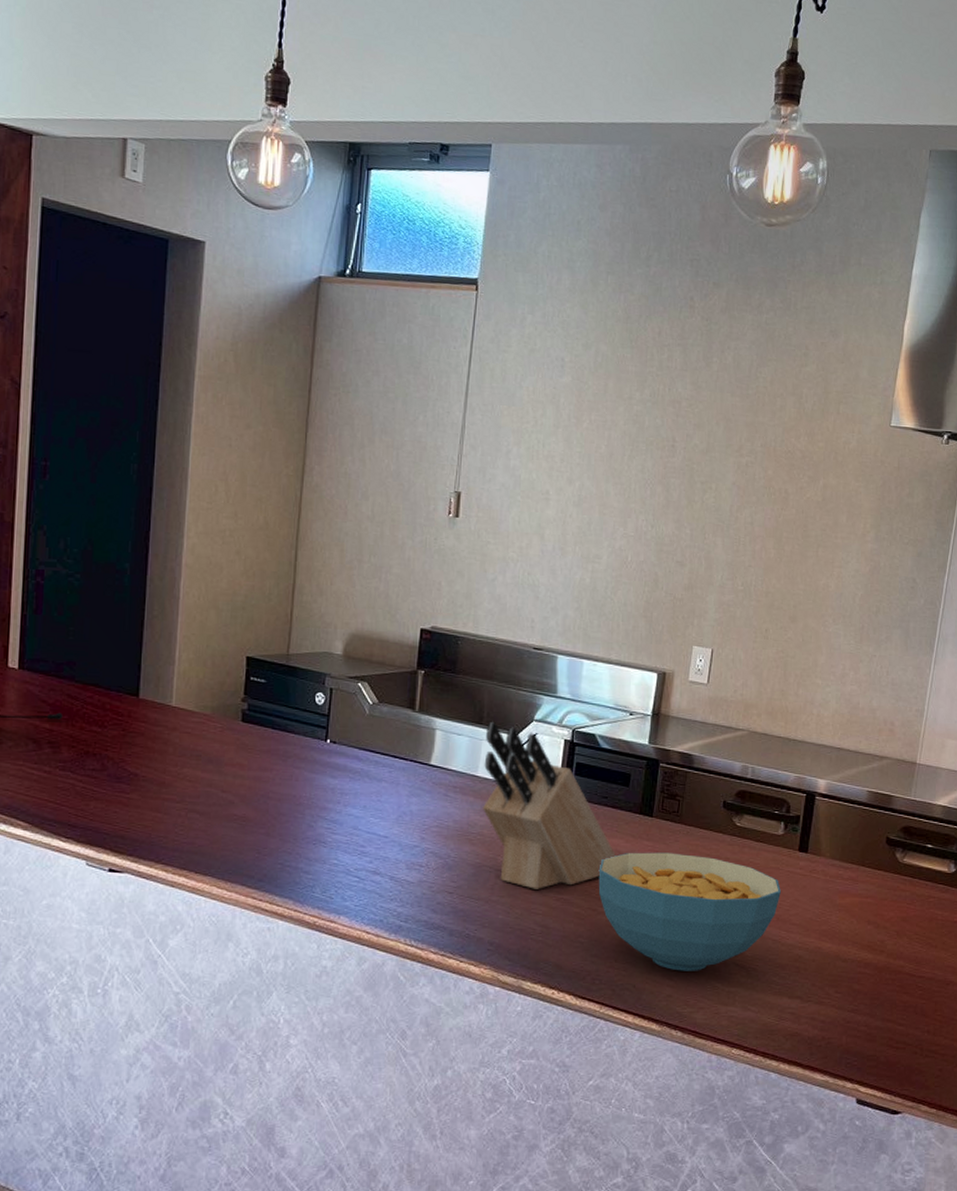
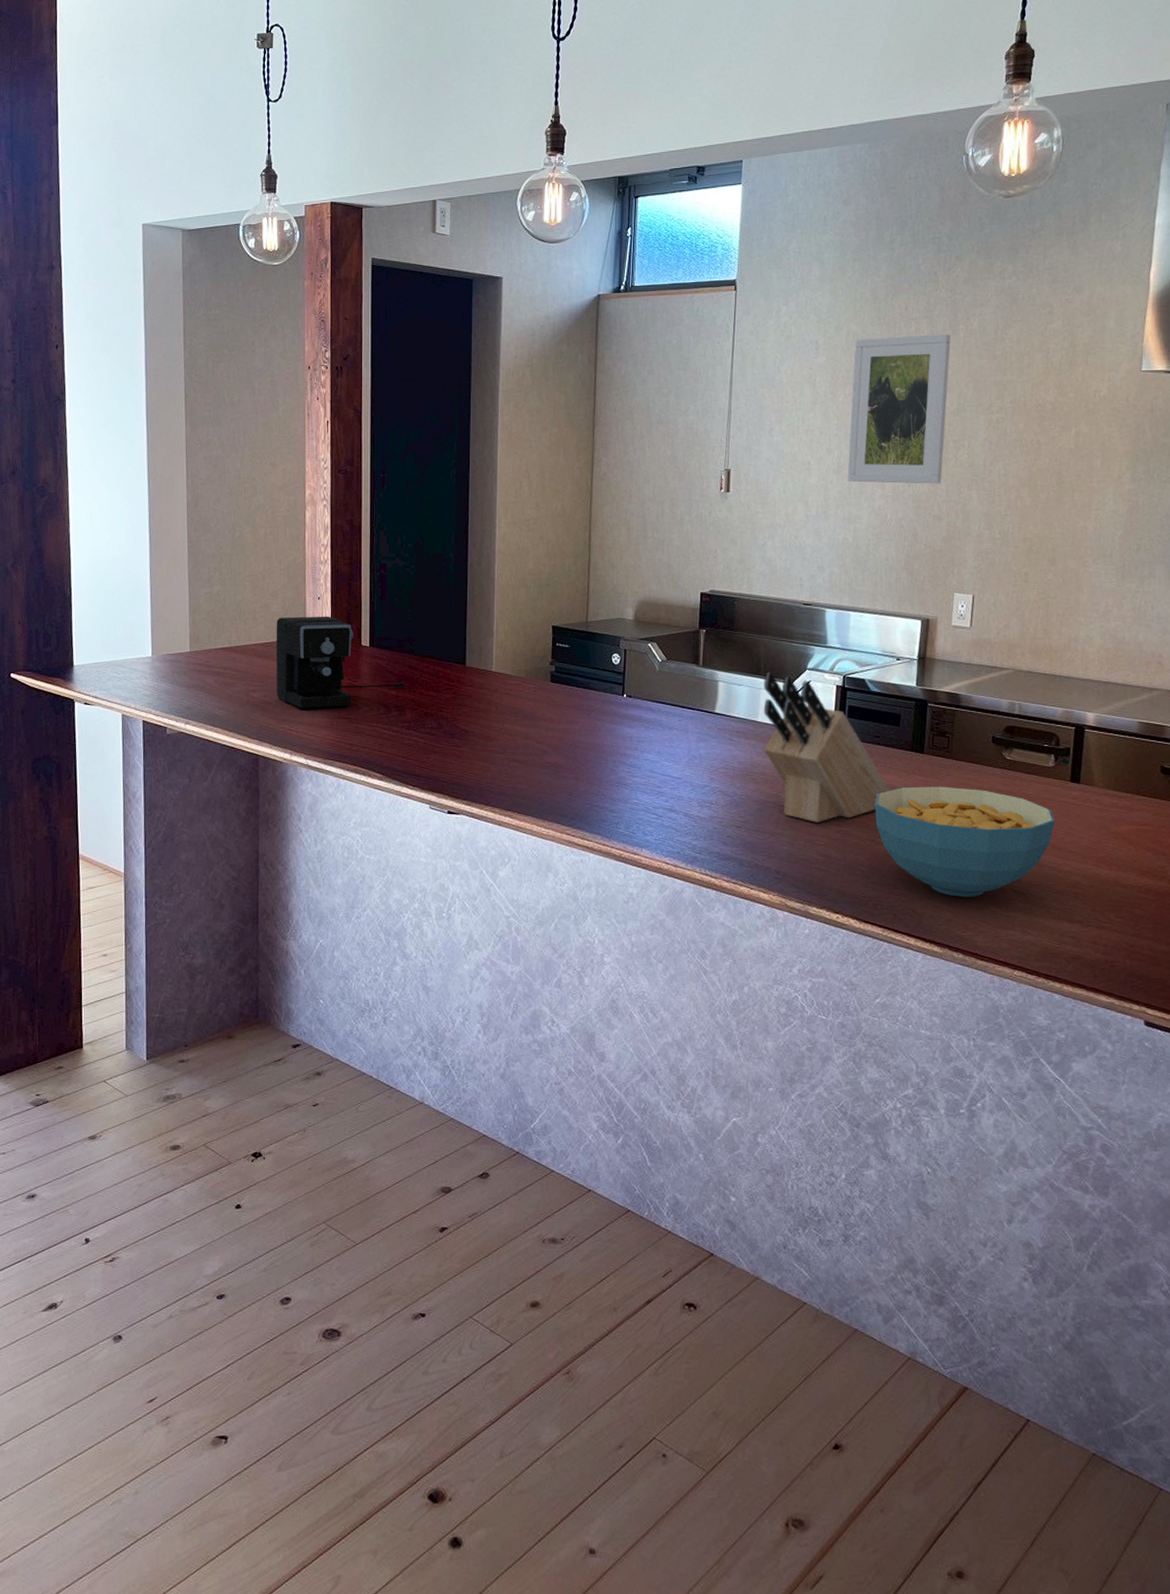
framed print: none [588,361,703,527] -> present [847,334,951,484]

